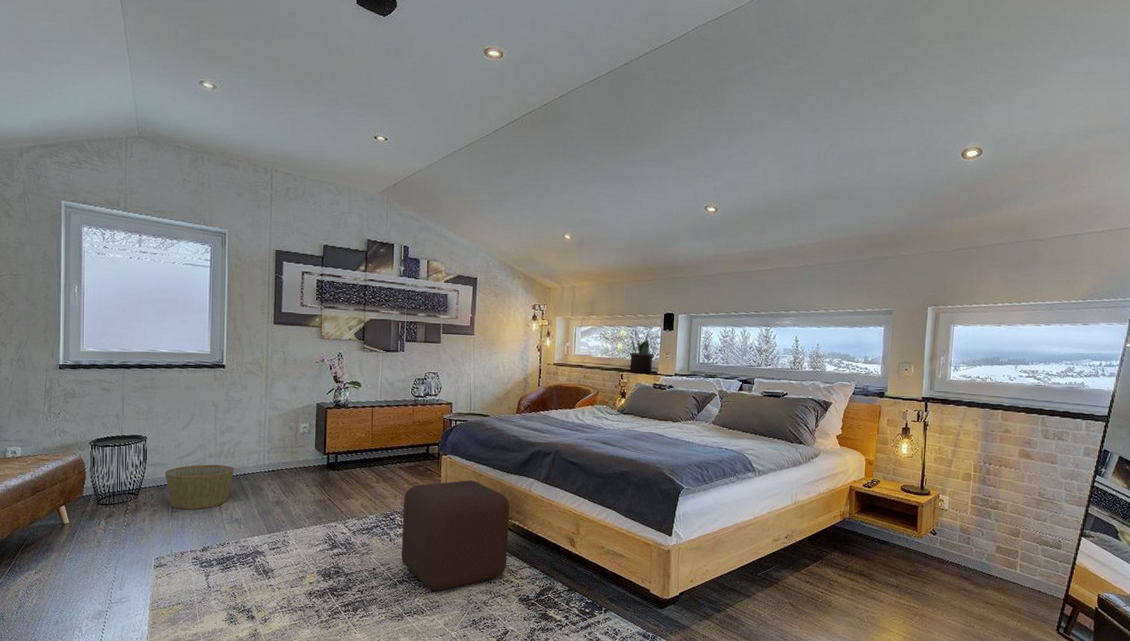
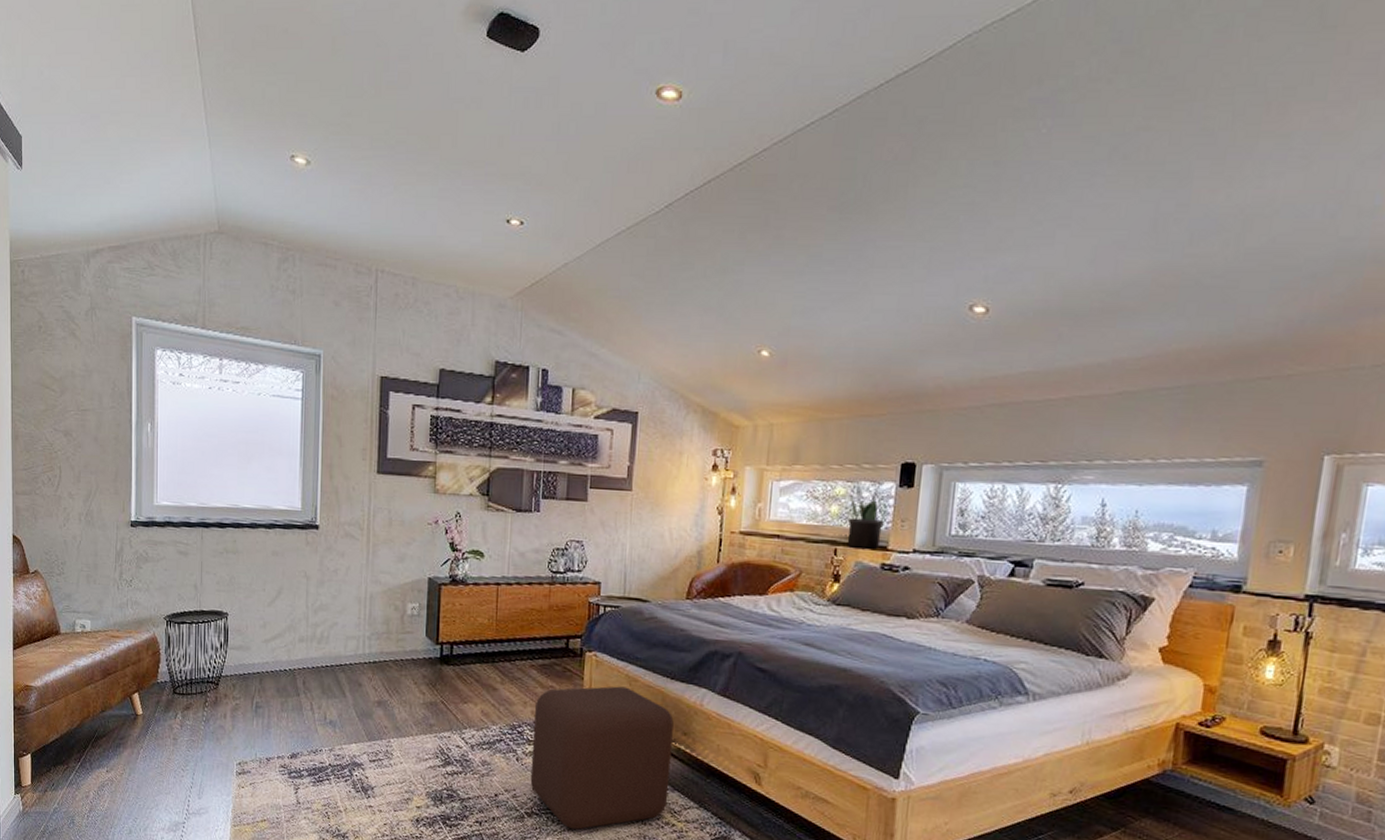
basket: present [164,464,234,510] -> none [248,650,329,707]

